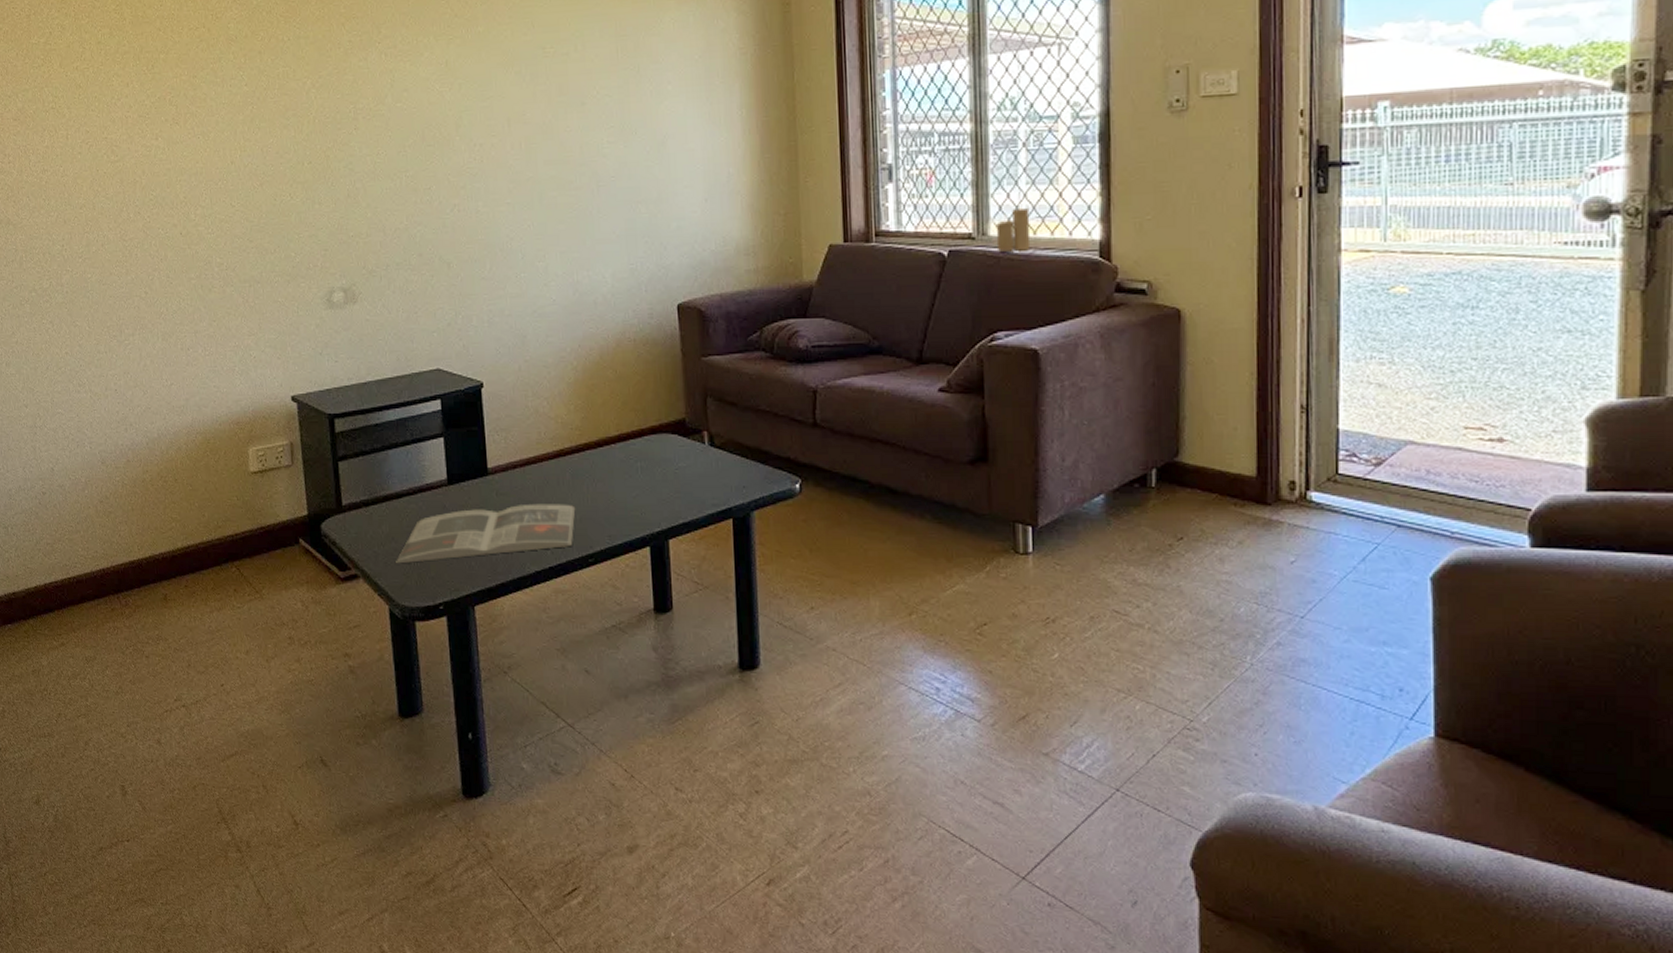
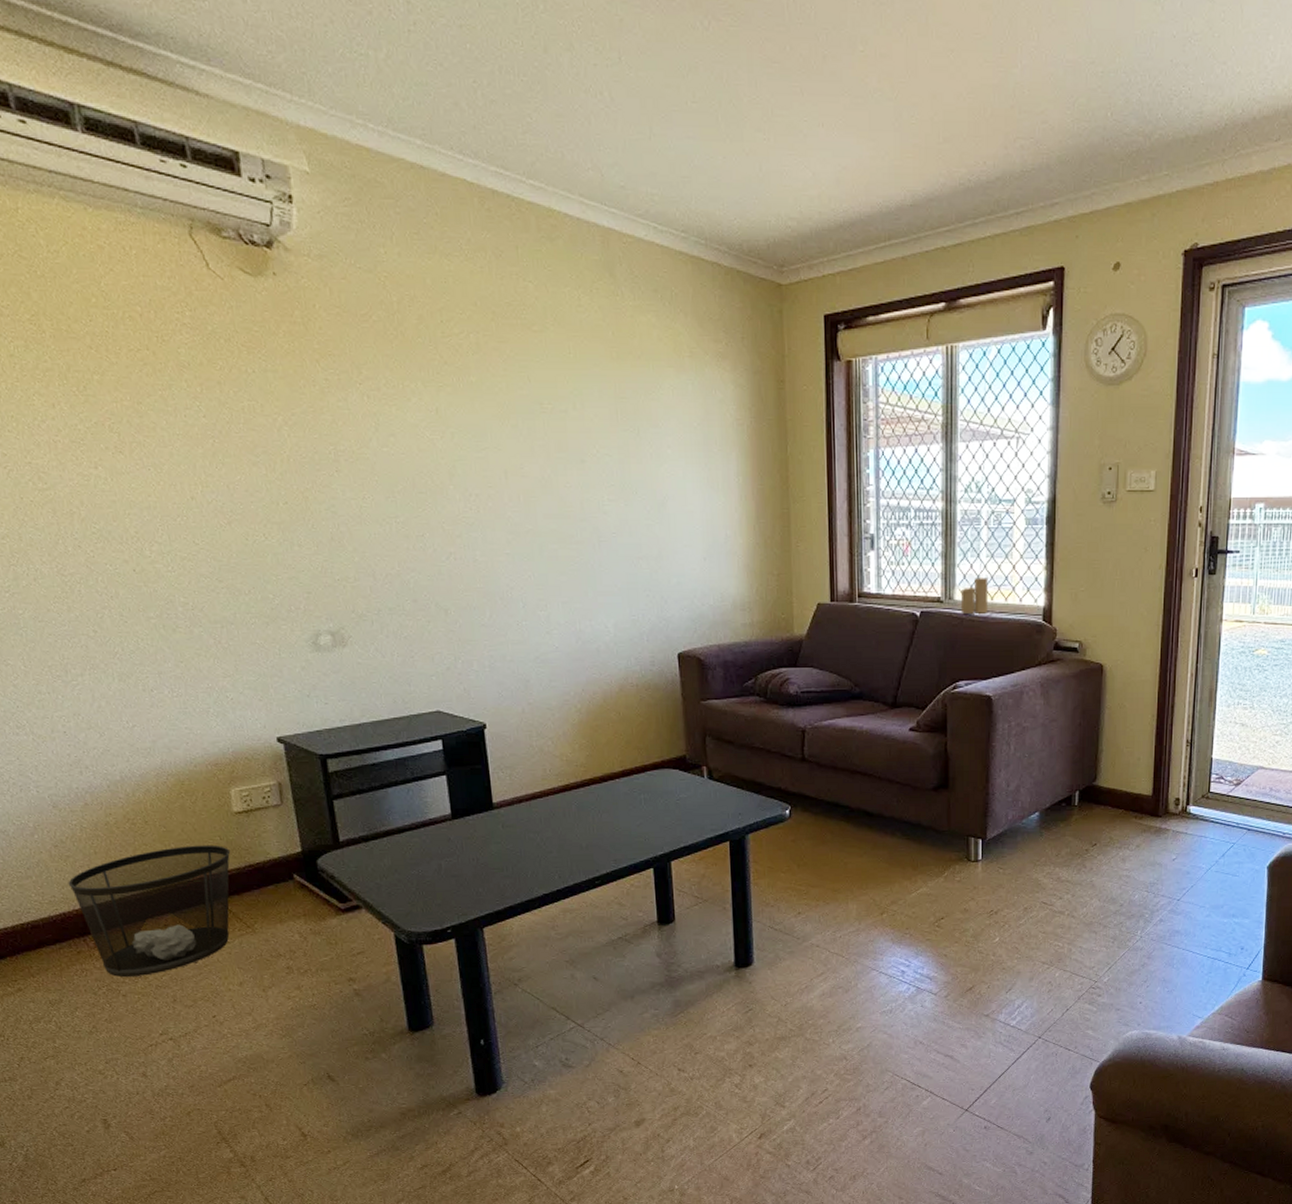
waste bin: none [108,505,246,638] -> present [68,844,231,977]
magazine: present [396,503,576,564] -> none [400,833,582,894]

